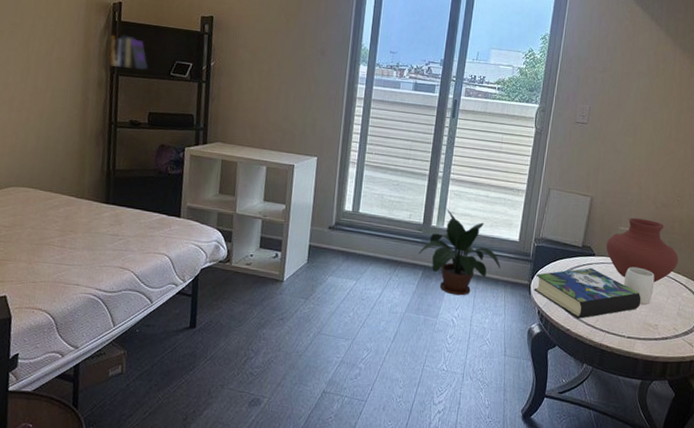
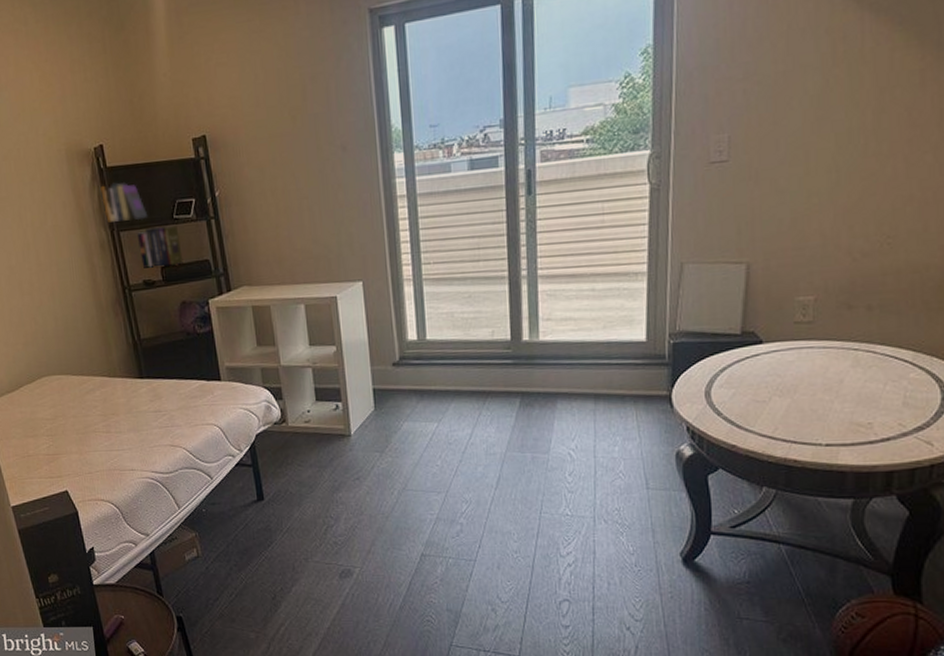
books: none [132,78,172,114] -> present [138,224,183,268]
potted plant: present [418,207,501,296] -> none [510,314,626,423]
book: present [534,268,641,319] -> none [676,361,842,430]
vase: present [606,217,679,283] -> none [778,279,898,366]
mug: present [623,266,655,305] -> none [811,348,861,398]

